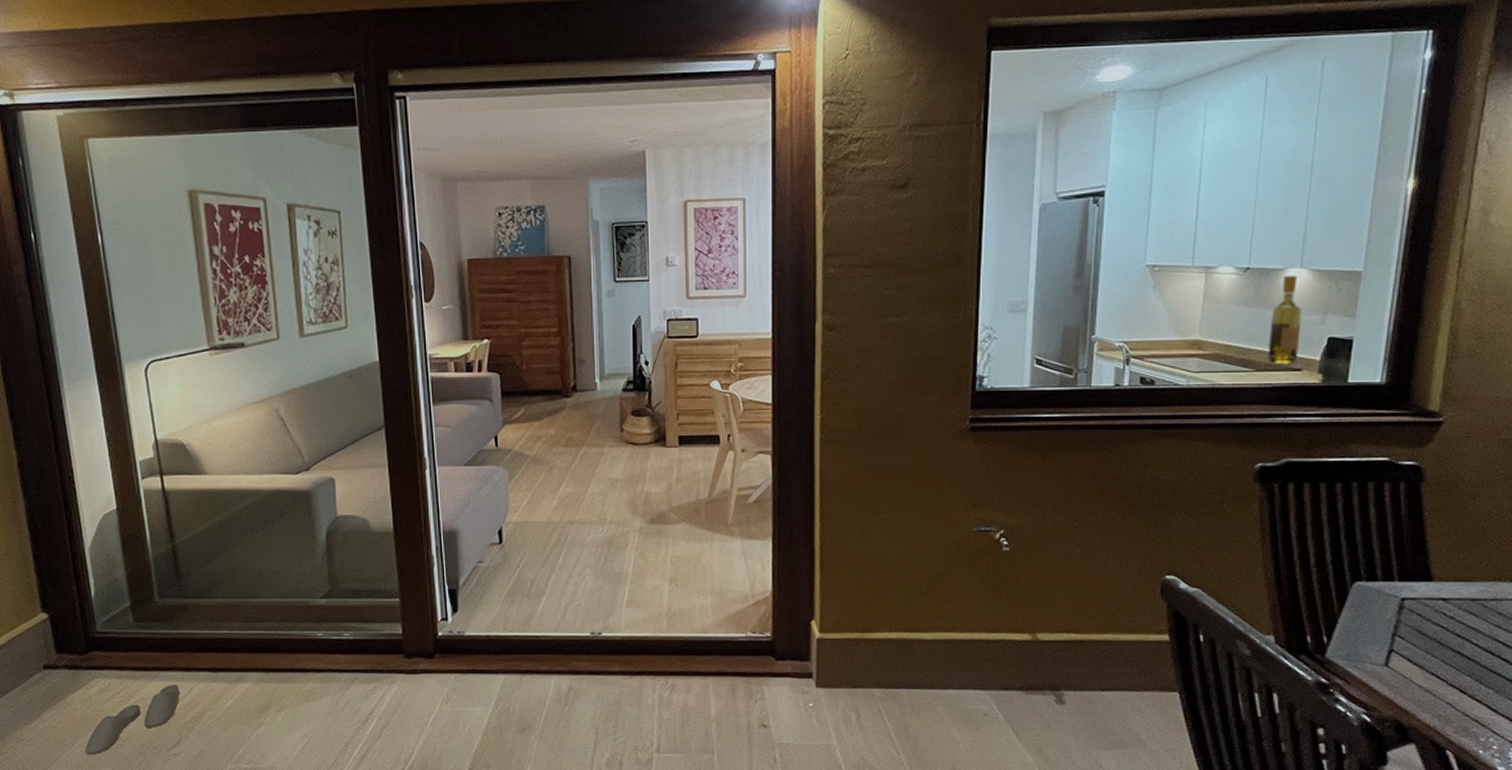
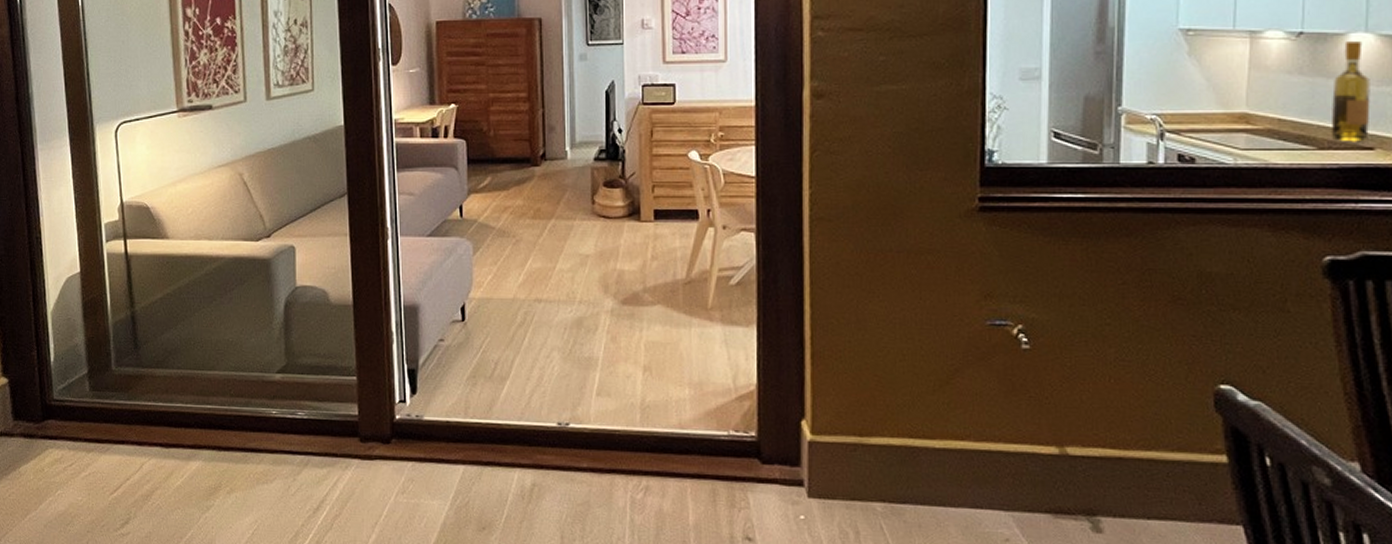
slippers: present [84,685,179,755] -> none [34,459,130,531]

